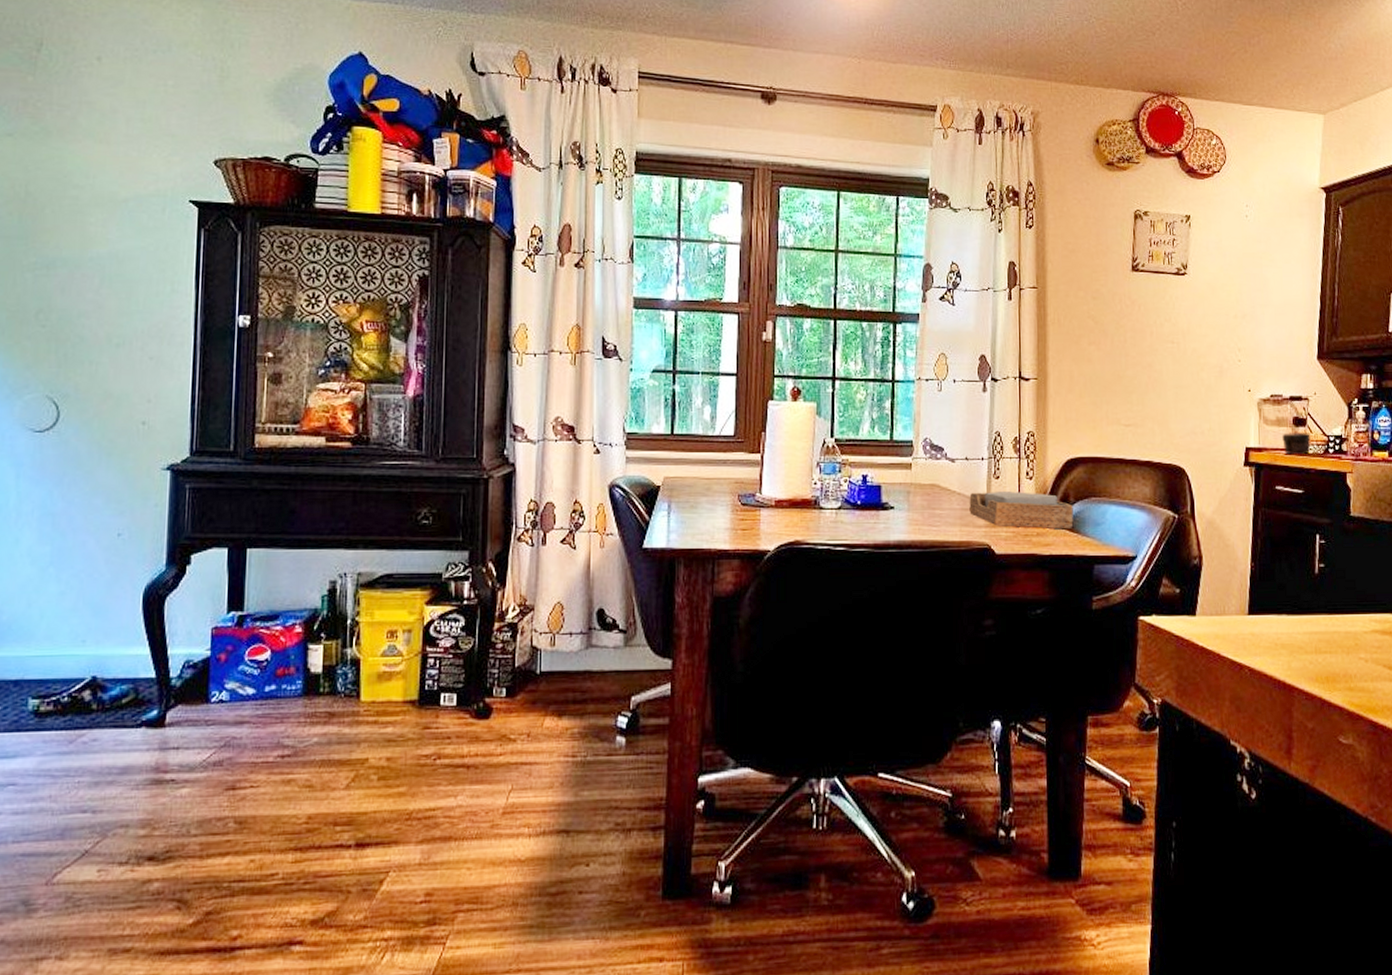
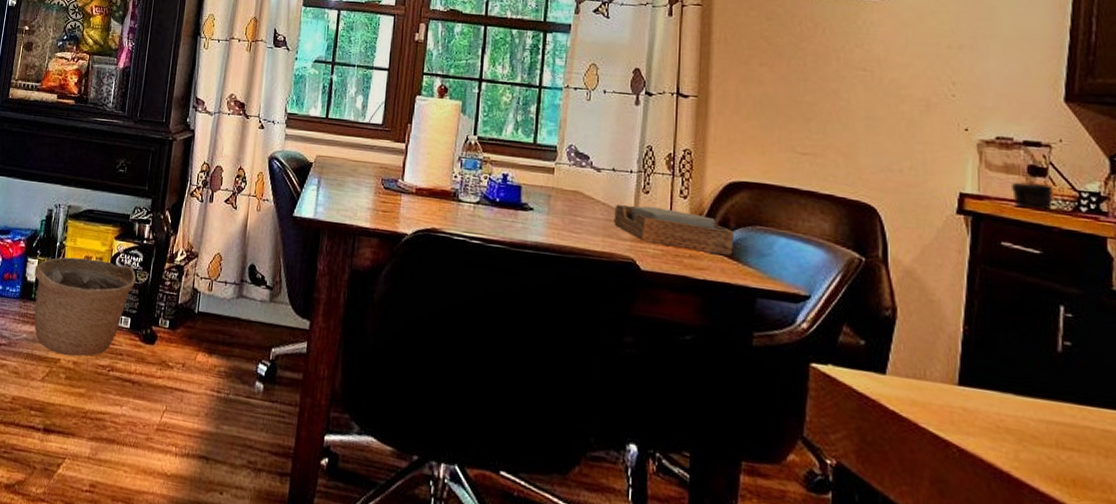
basket: none [319,632,459,753] -> present [34,257,137,356]

